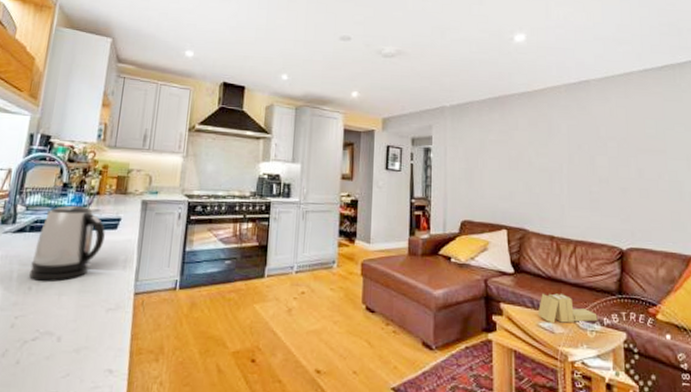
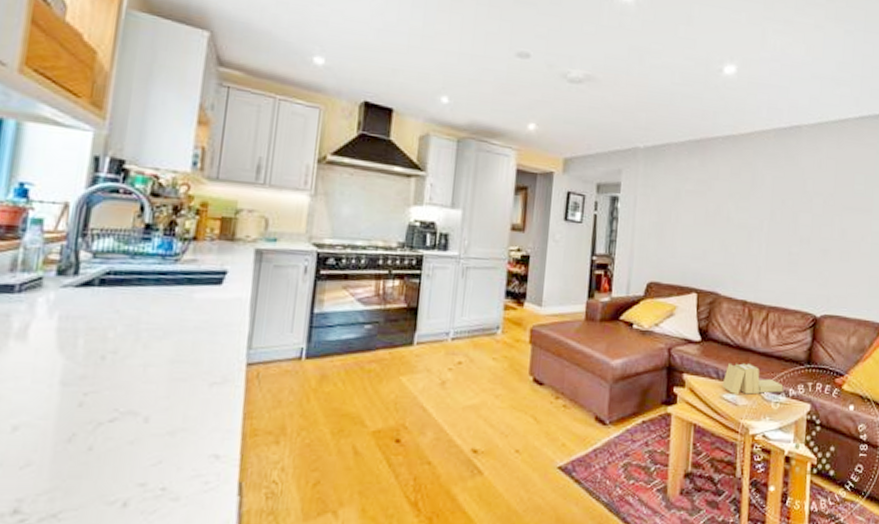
kettle: present [29,205,105,281] -> none [102,253,206,349]

